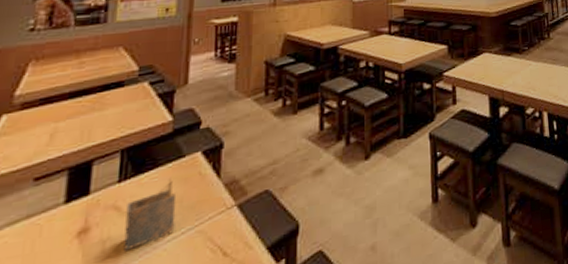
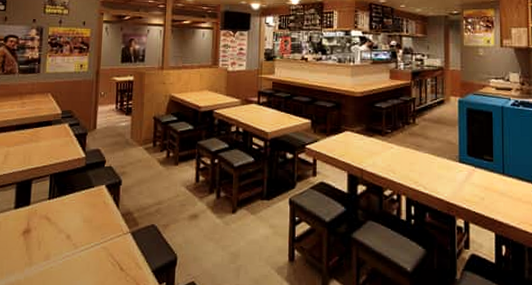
napkin holder: present [123,177,177,252] -> none [52,201,88,252]

